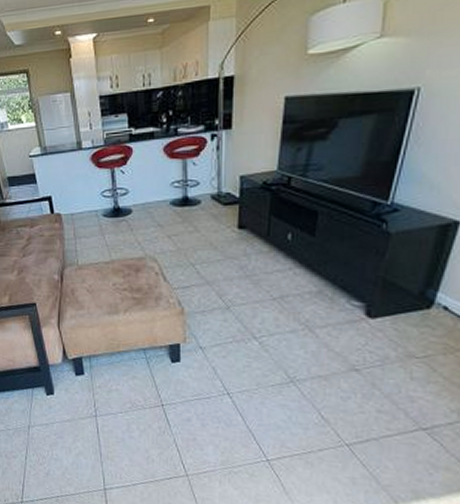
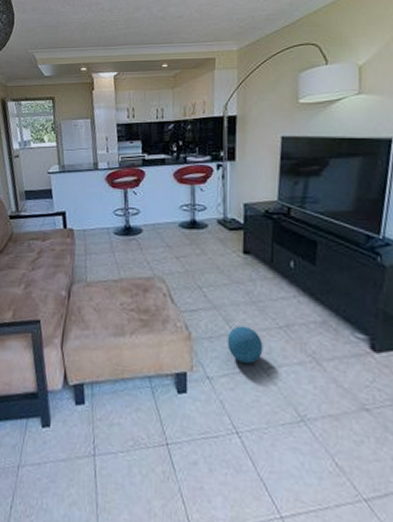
ball: none [220,299,256,333] -> present [227,326,263,363]

